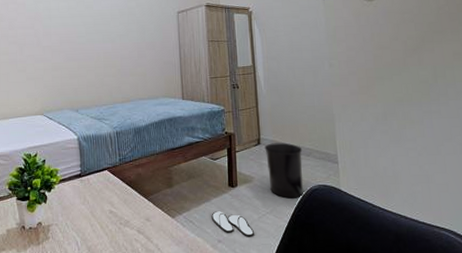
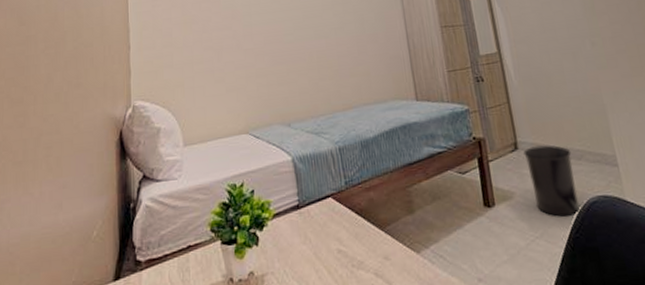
slippers: present [211,211,255,237] -> none [466,240,524,272]

